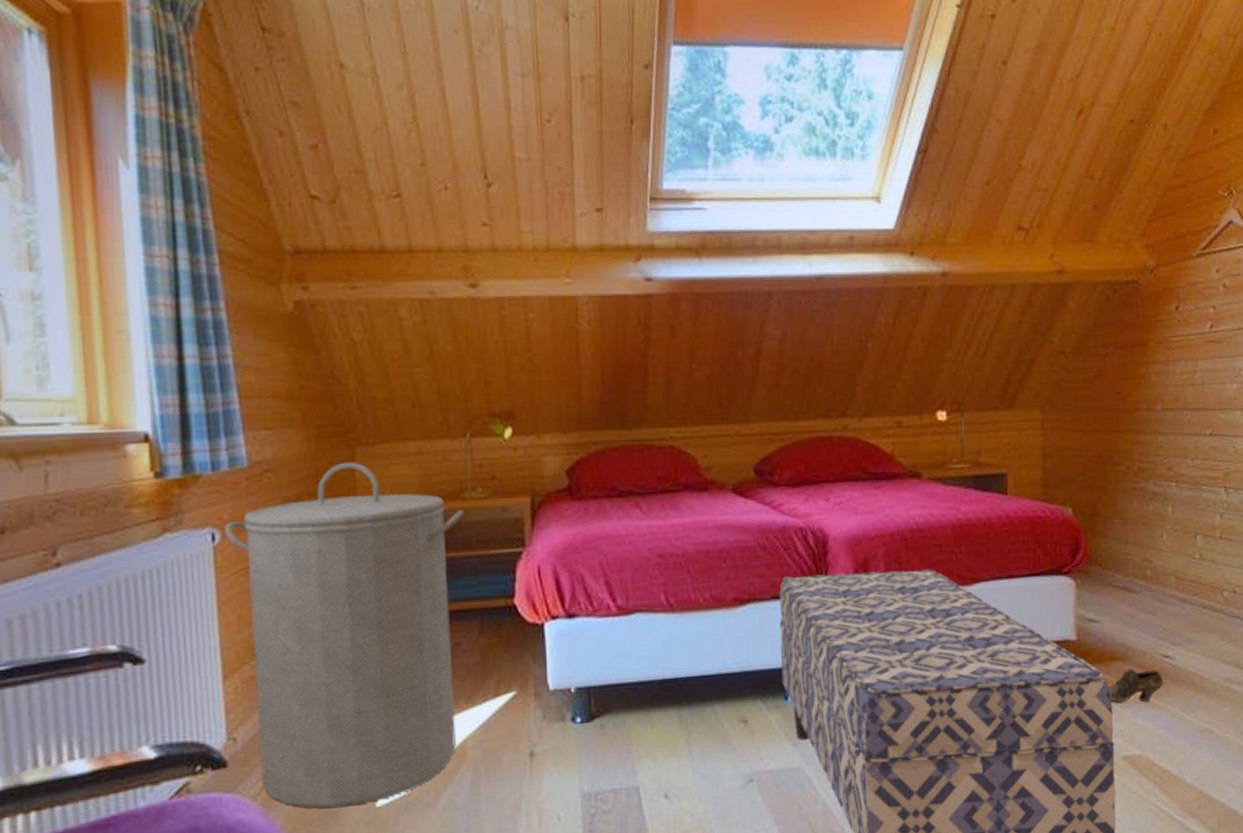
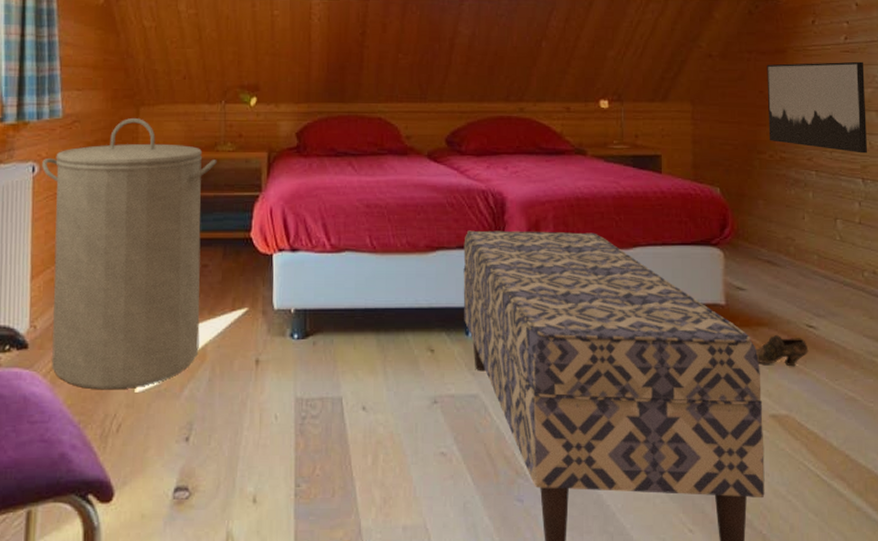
wall art: none [1125,353,1232,459] -> present [767,61,868,154]

